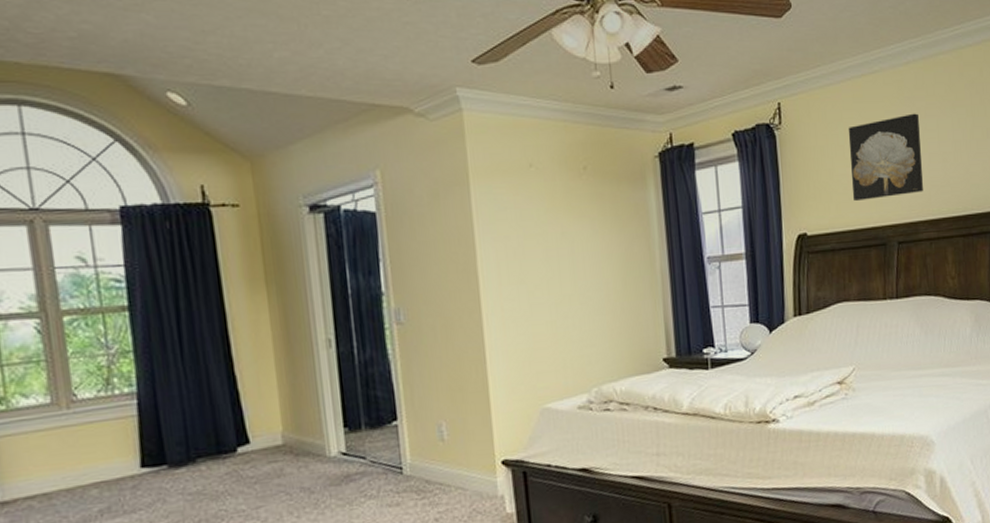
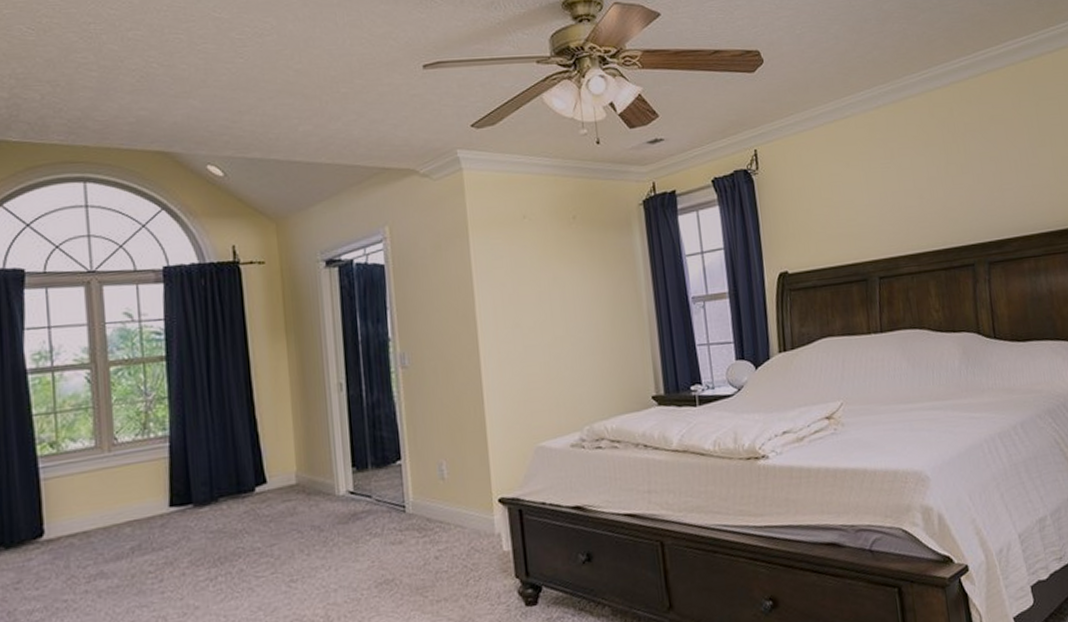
wall art: present [848,113,923,202] -> none [823,153,901,240]

